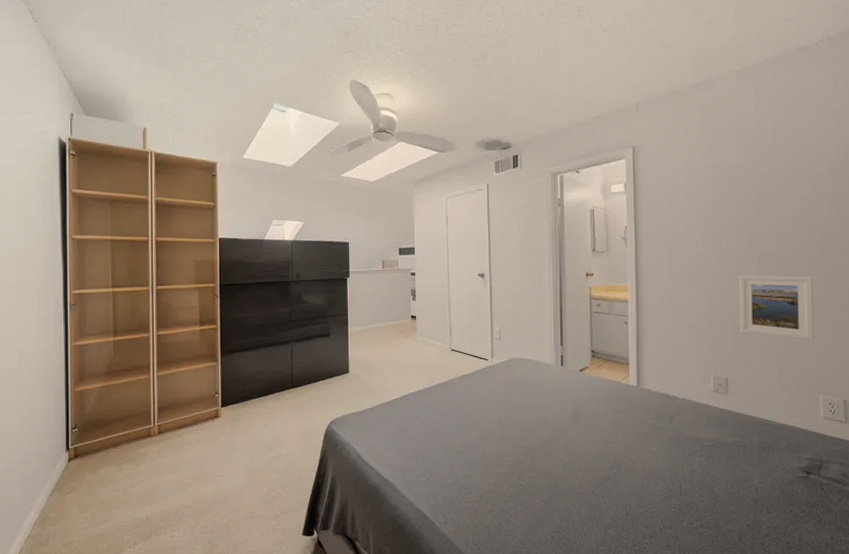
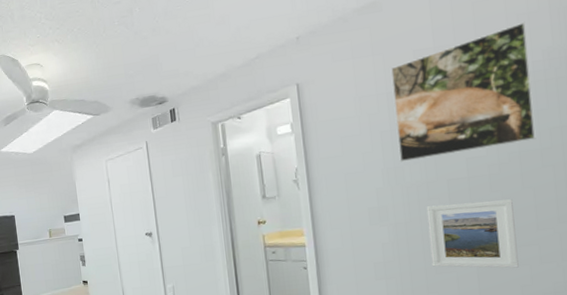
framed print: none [717,117,836,232] -> present [391,21,536,162]

